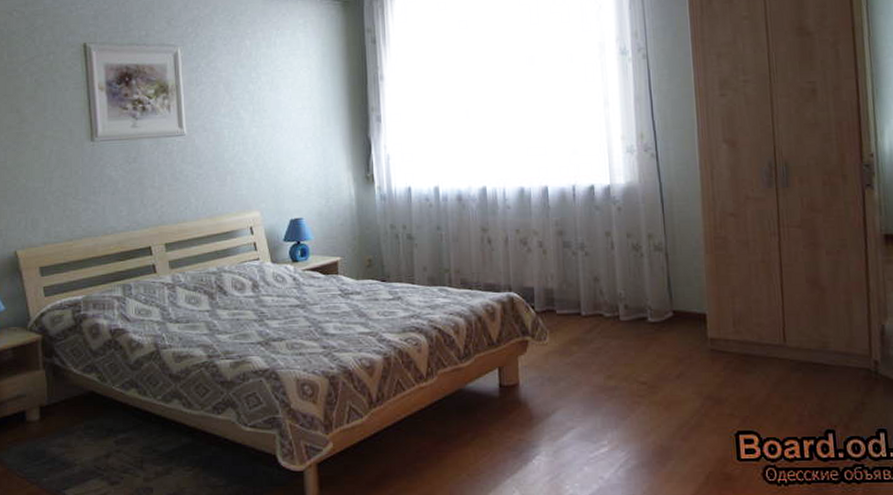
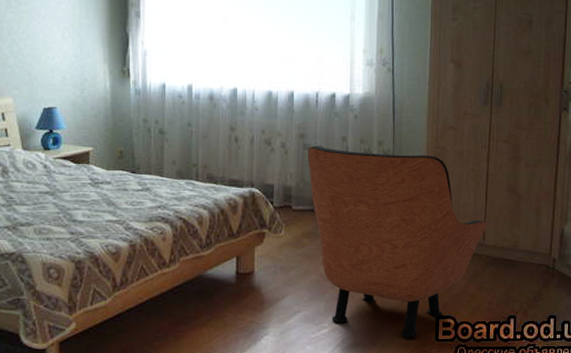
chair: none [567,243,787,458] -> present [307,146,487,338]

